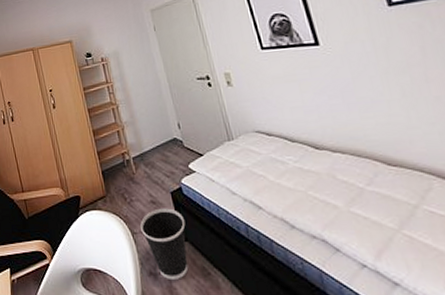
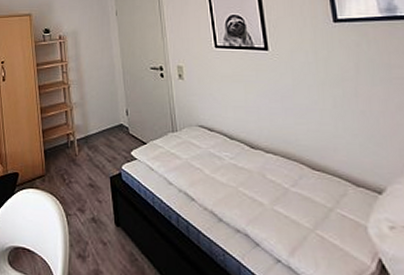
wastebasket: present [140,208,189,281] -> none [76,192,120,264]

